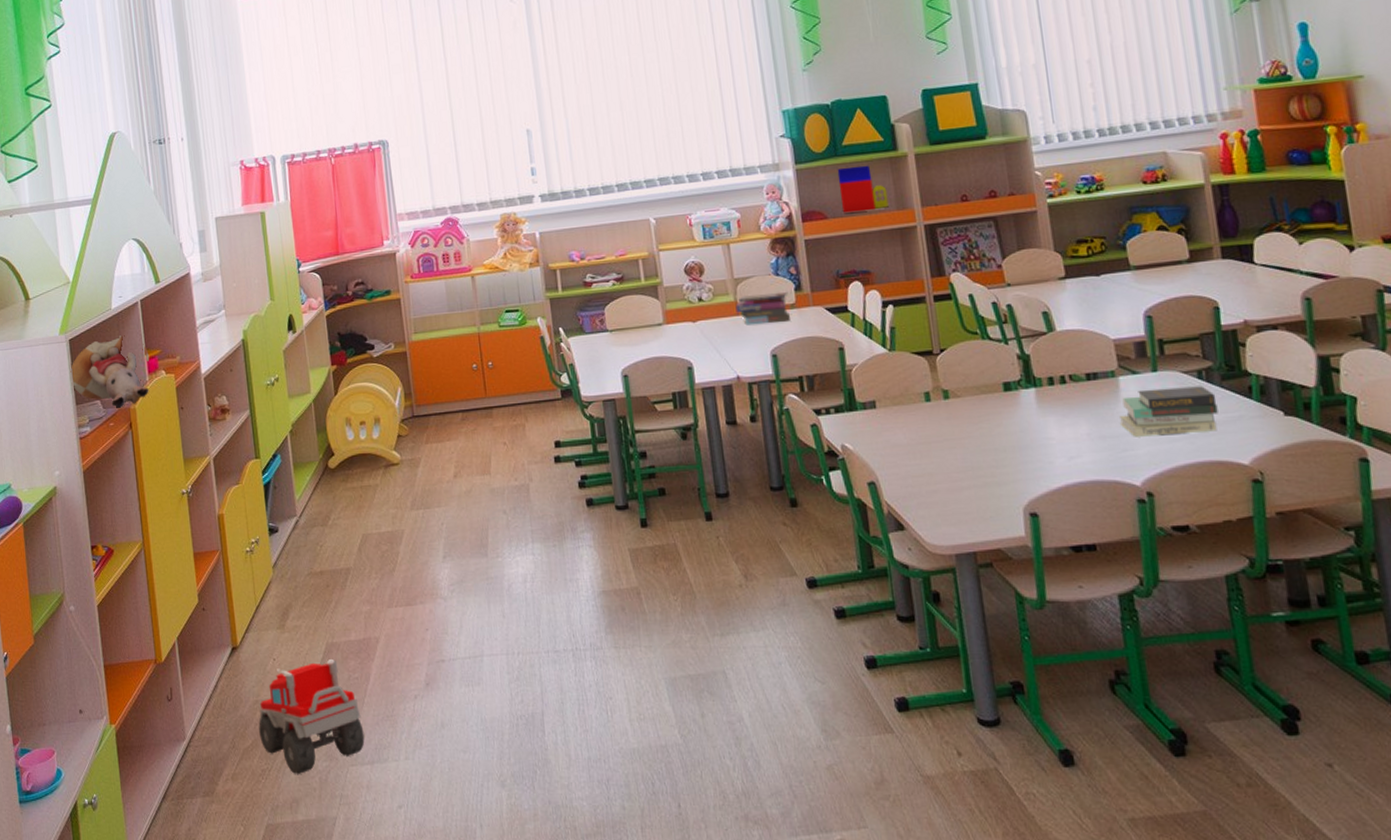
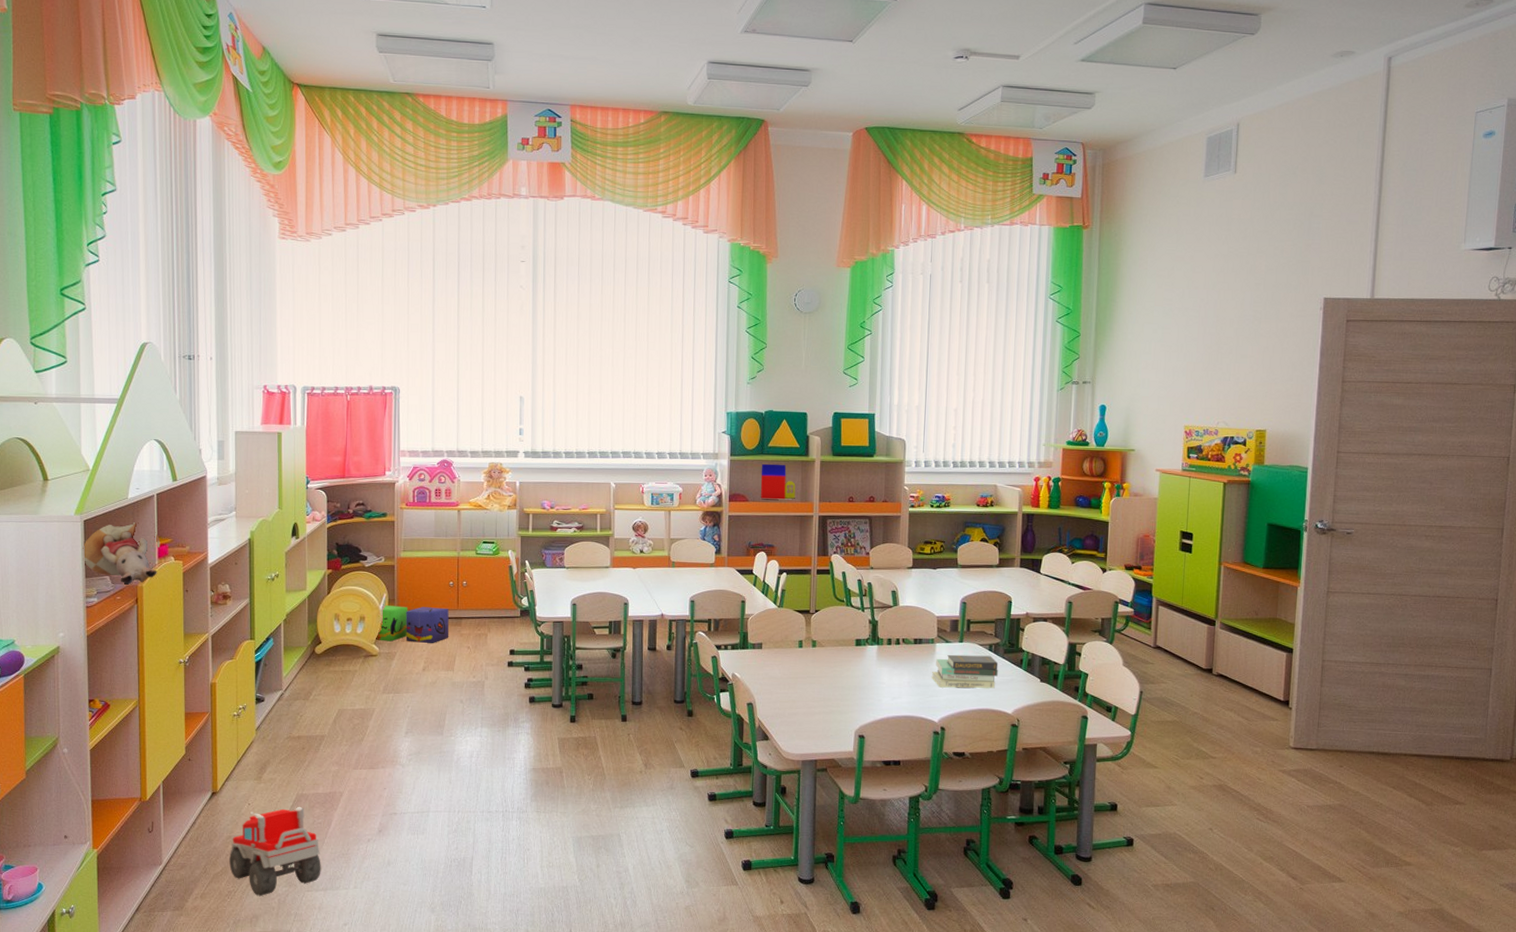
toy box: none [395,397,480,446] -> present [376,605,449,643]
books: present [735,292,790,326] -> none [668,553,710,577]

